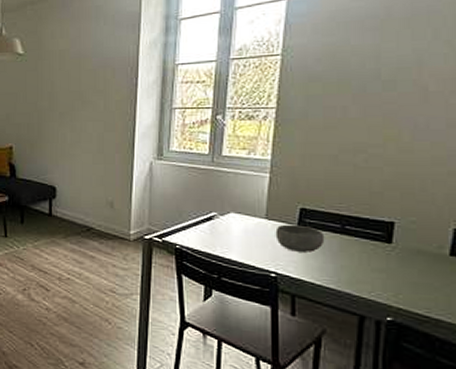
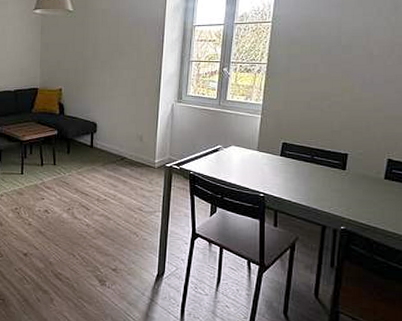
bowl: present [275,224,325,252] -> none [264,155,300,177]

